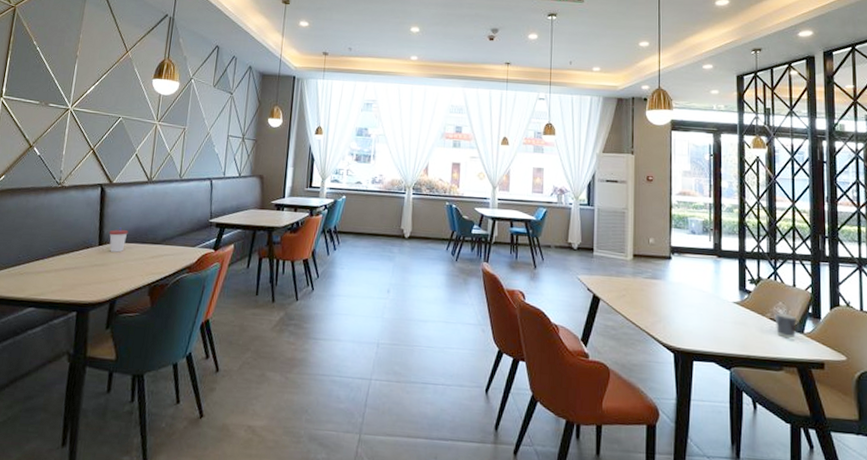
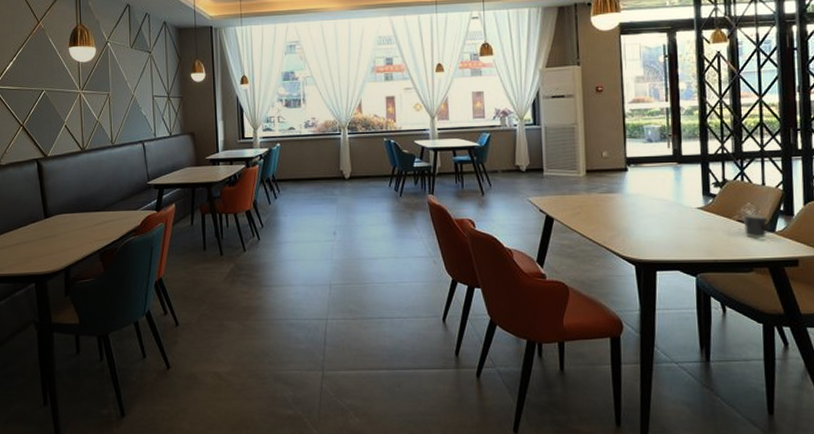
cup: present [109,227,129,253] -> none [52,199,71,223]

